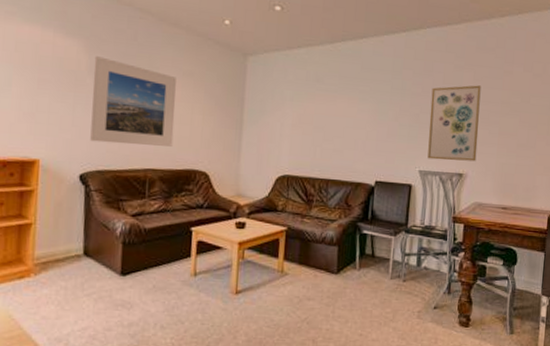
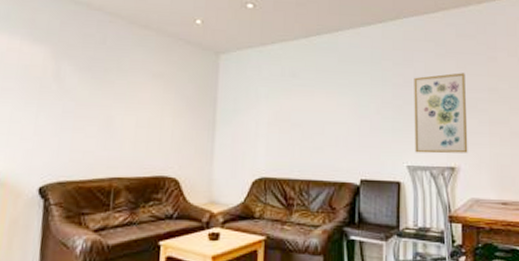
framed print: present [90,56,176,147] -> none [52,62,146,153]

